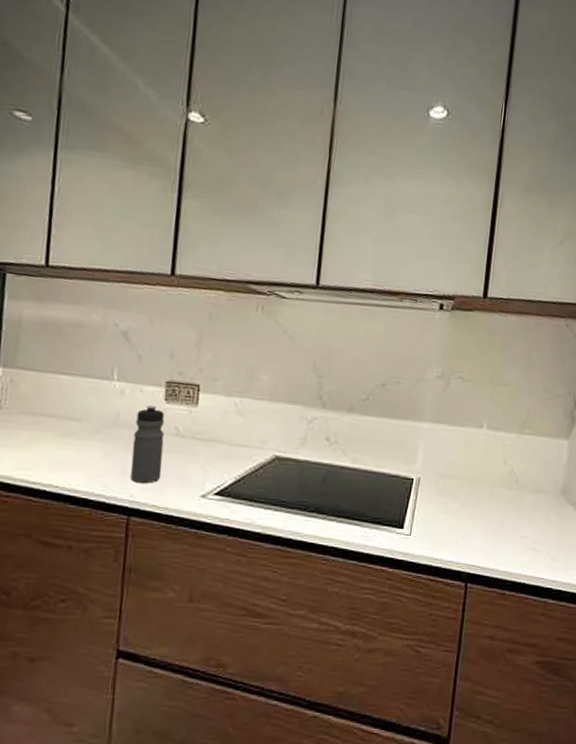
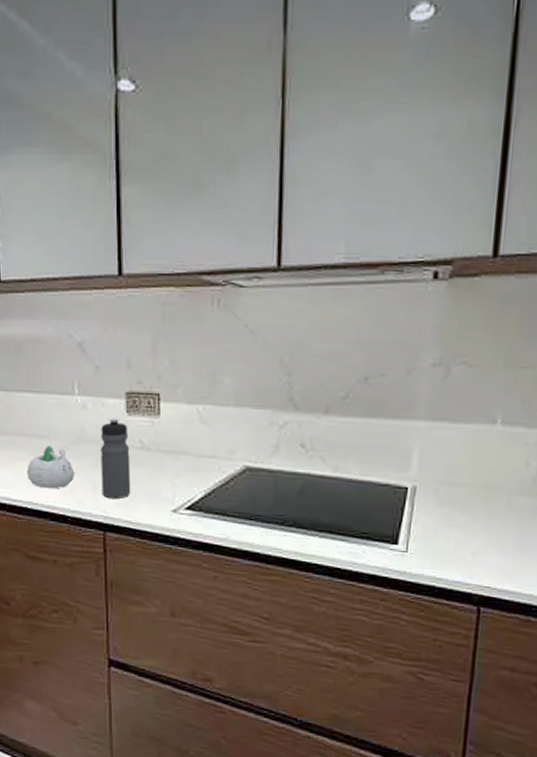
succulent planter: none [50,427,104,472] -> present [27,445,75,489]

